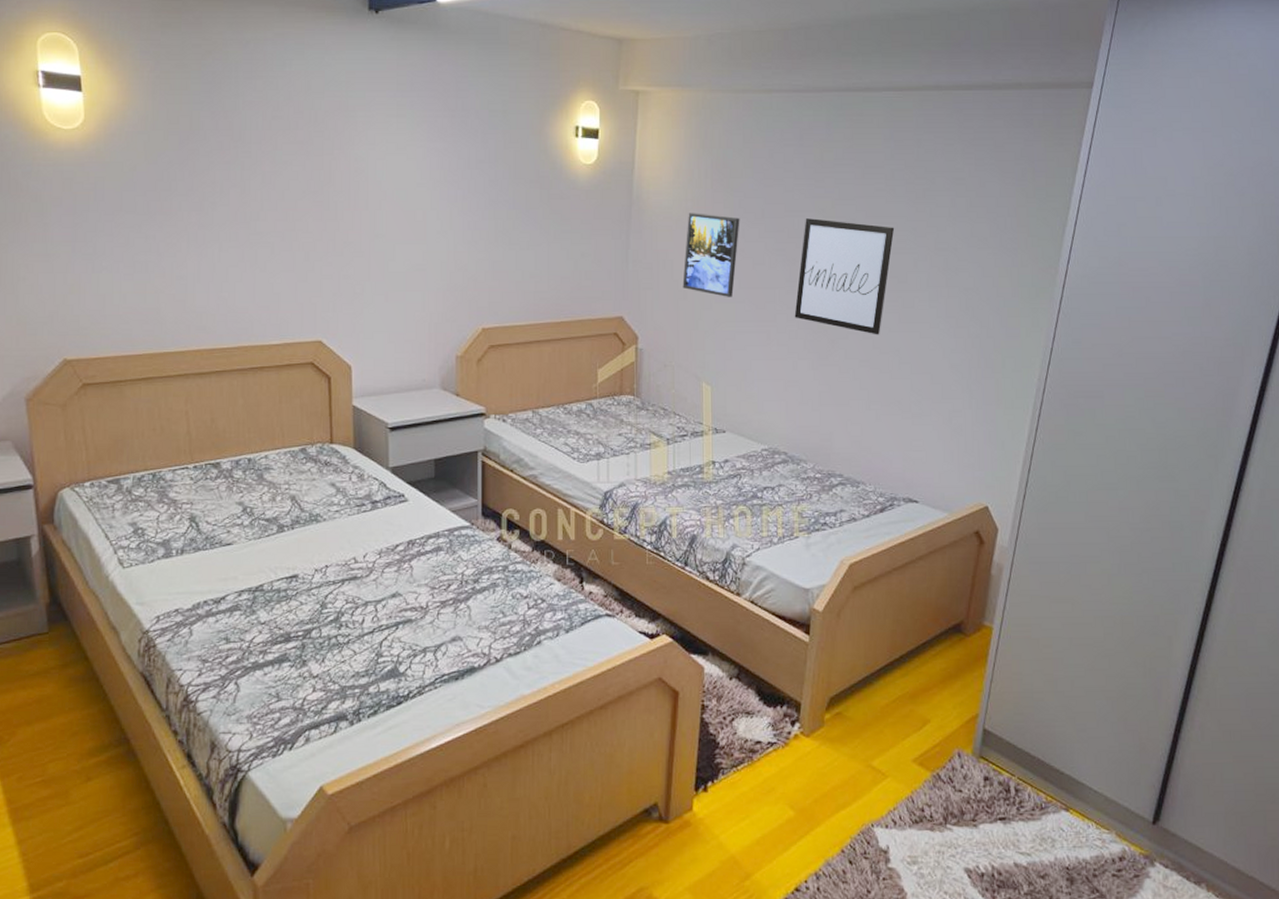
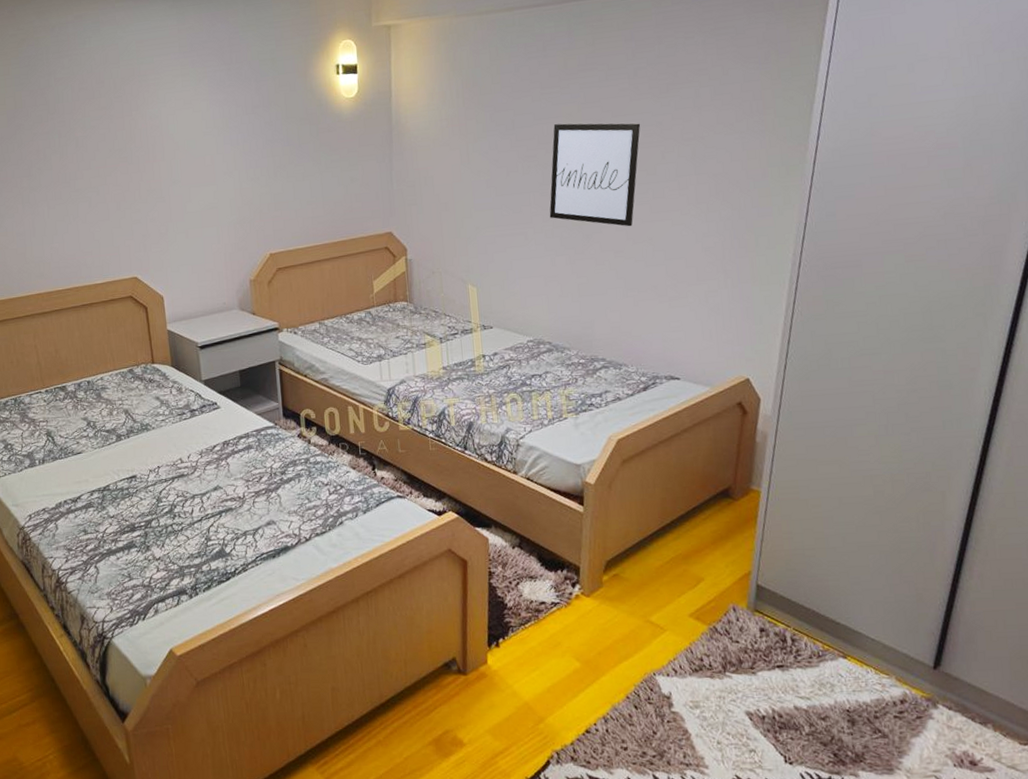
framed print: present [682,213,740,297] -> none [443,130,493,205]

